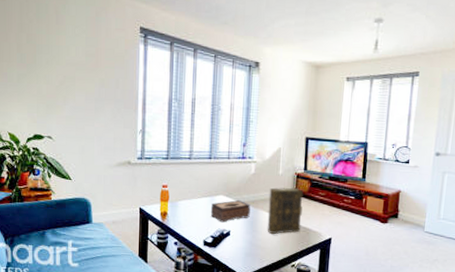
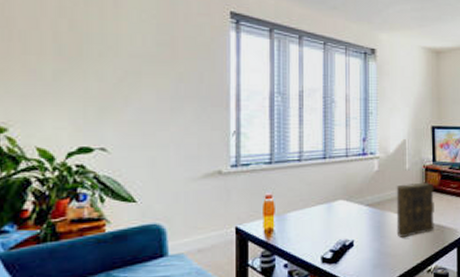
tissue box: present [210,200,251,223] -> none [328,203,376,232]

